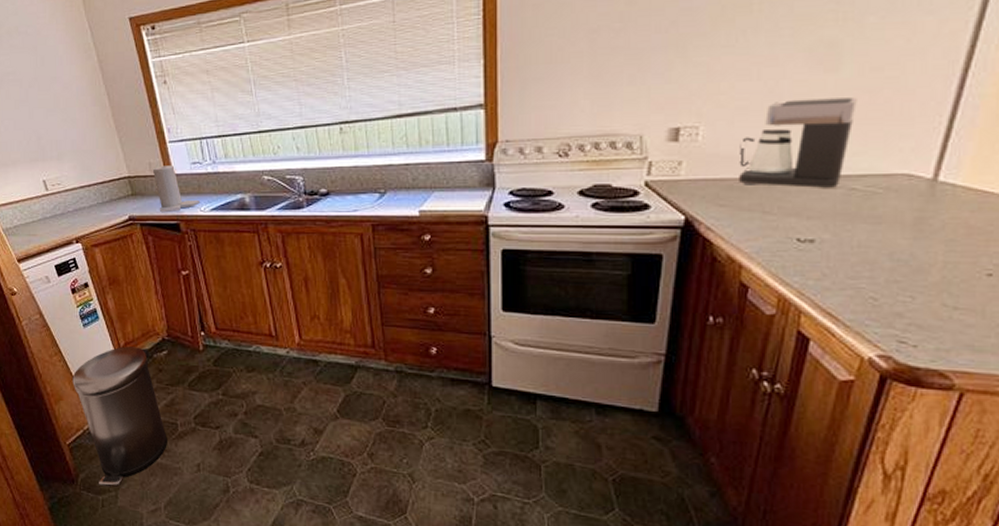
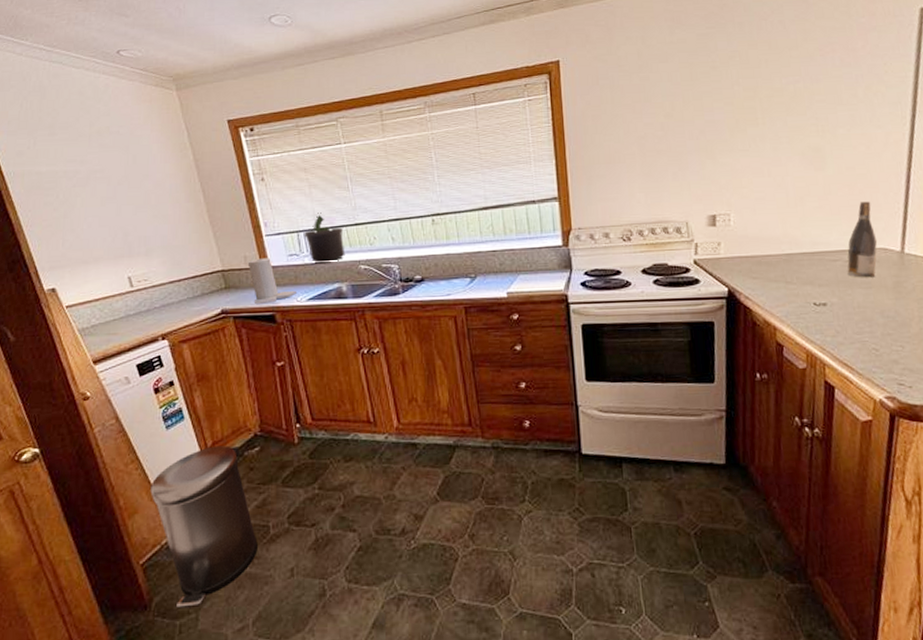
planter: none [207,118,248,171] -> present [304,213,345,262]
coffee maker: present [739,97,857,188] -> none [762,190,841,261]
wine bottle: none [850,113,901,211] -> present [847,201,878,278]

